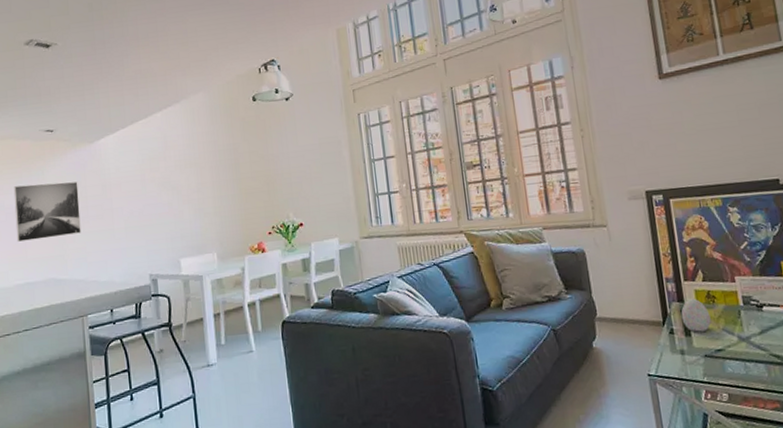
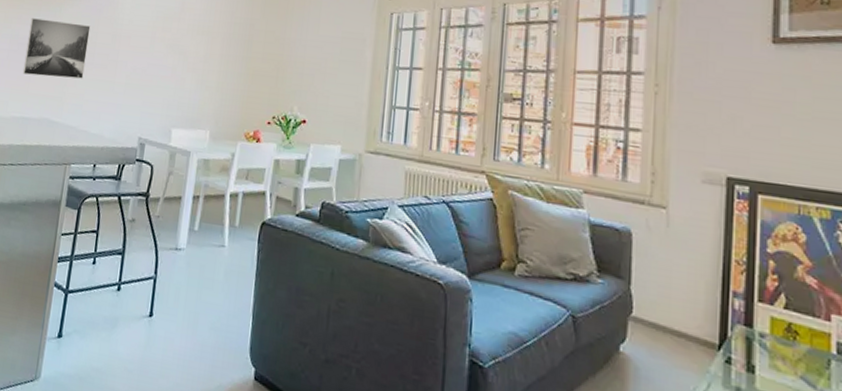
decorative egg: present [681,299,711,332] -> none [745,326,786,373]

